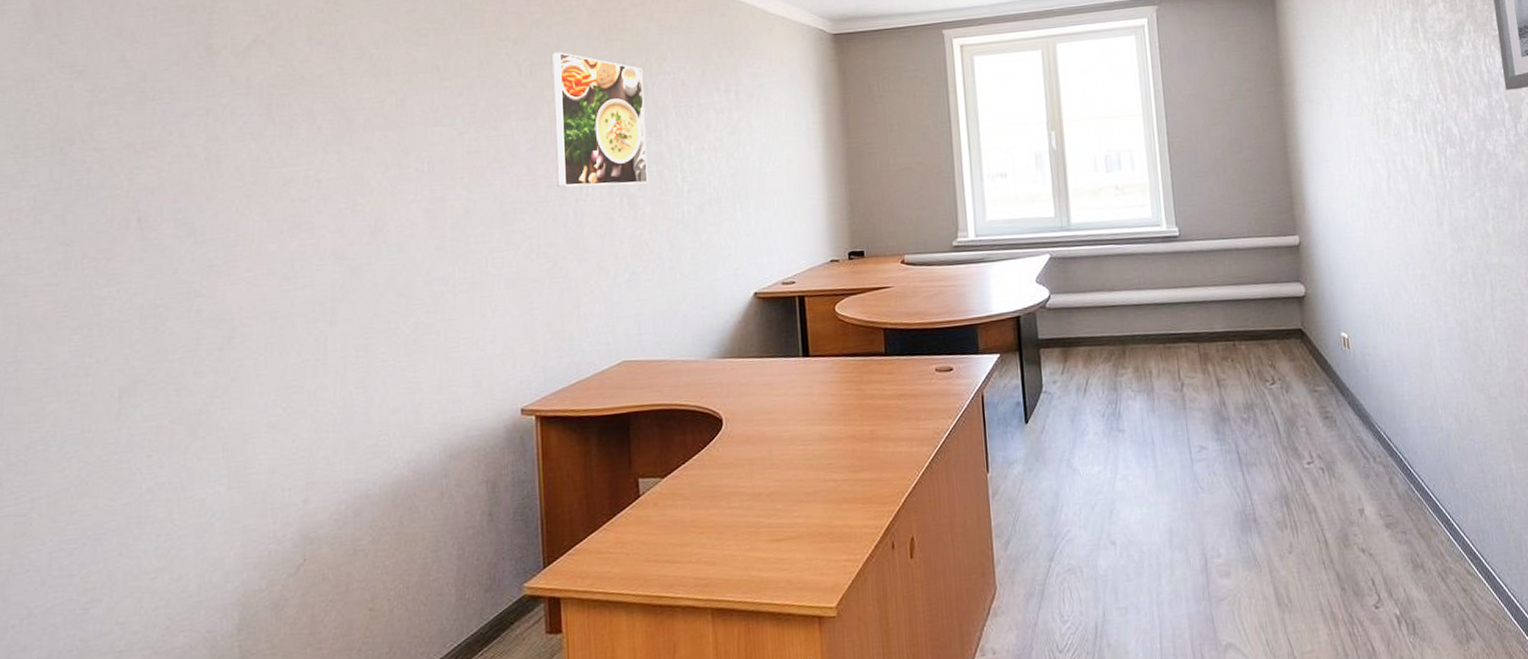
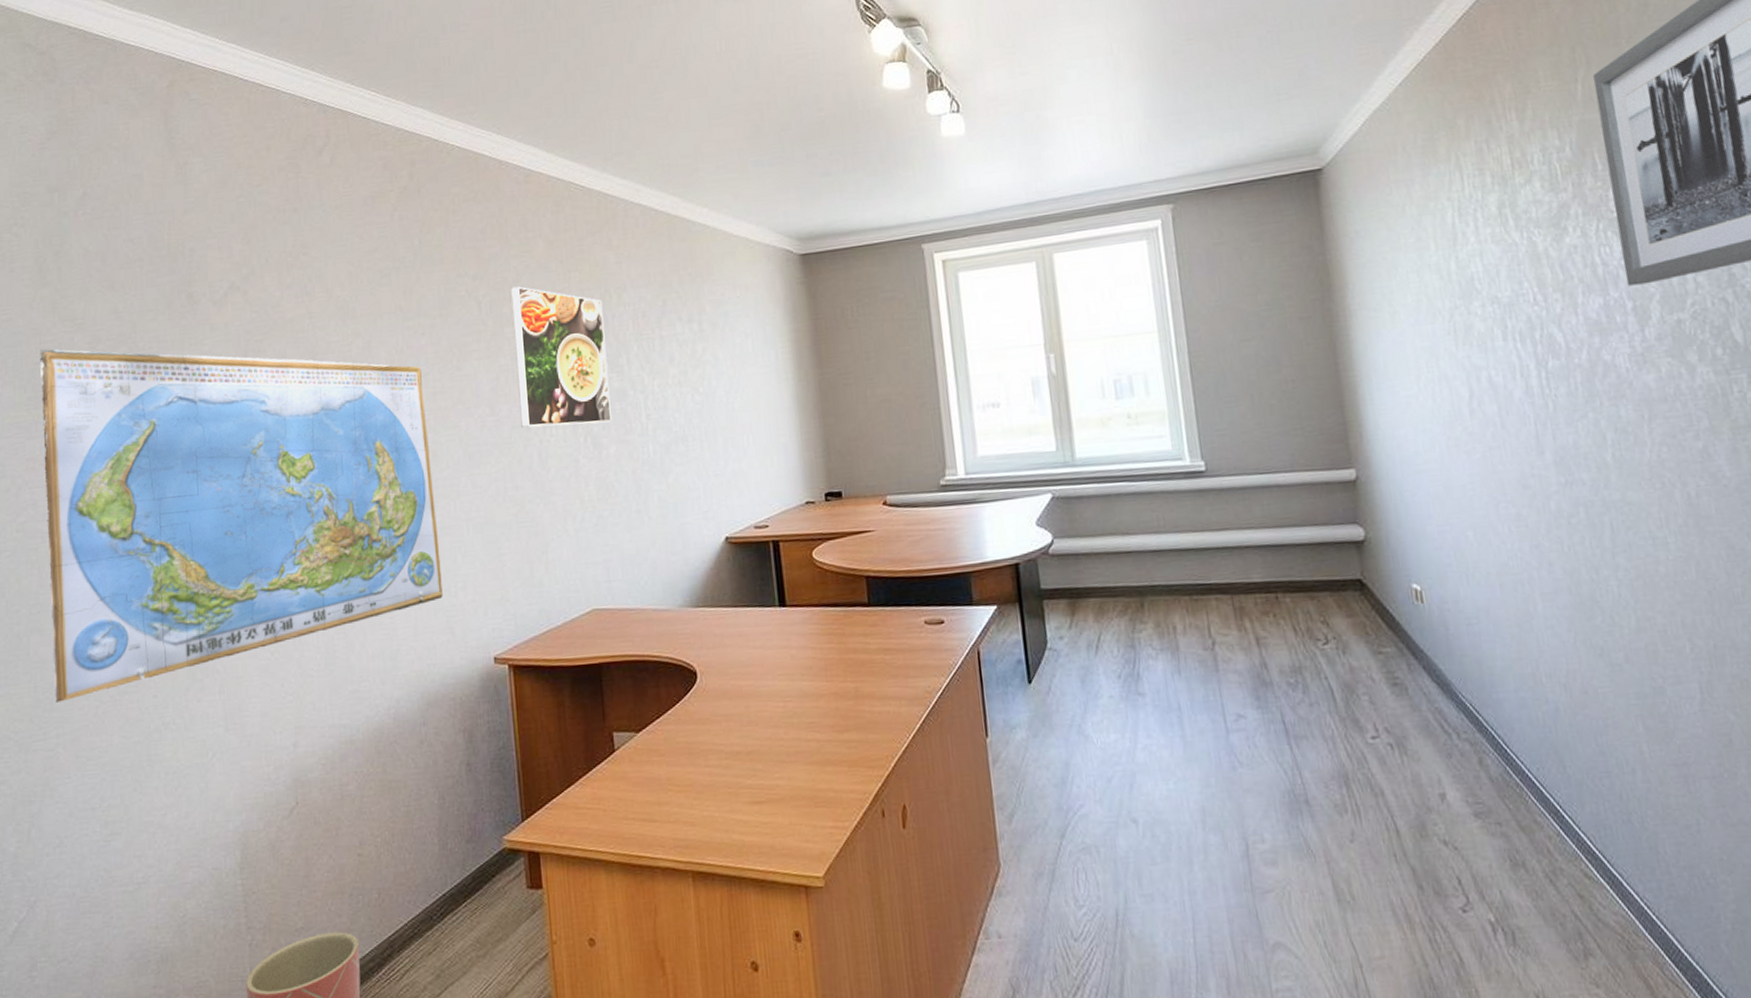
world map: none [30,95,470,465] -> present [40,348,443,703]

